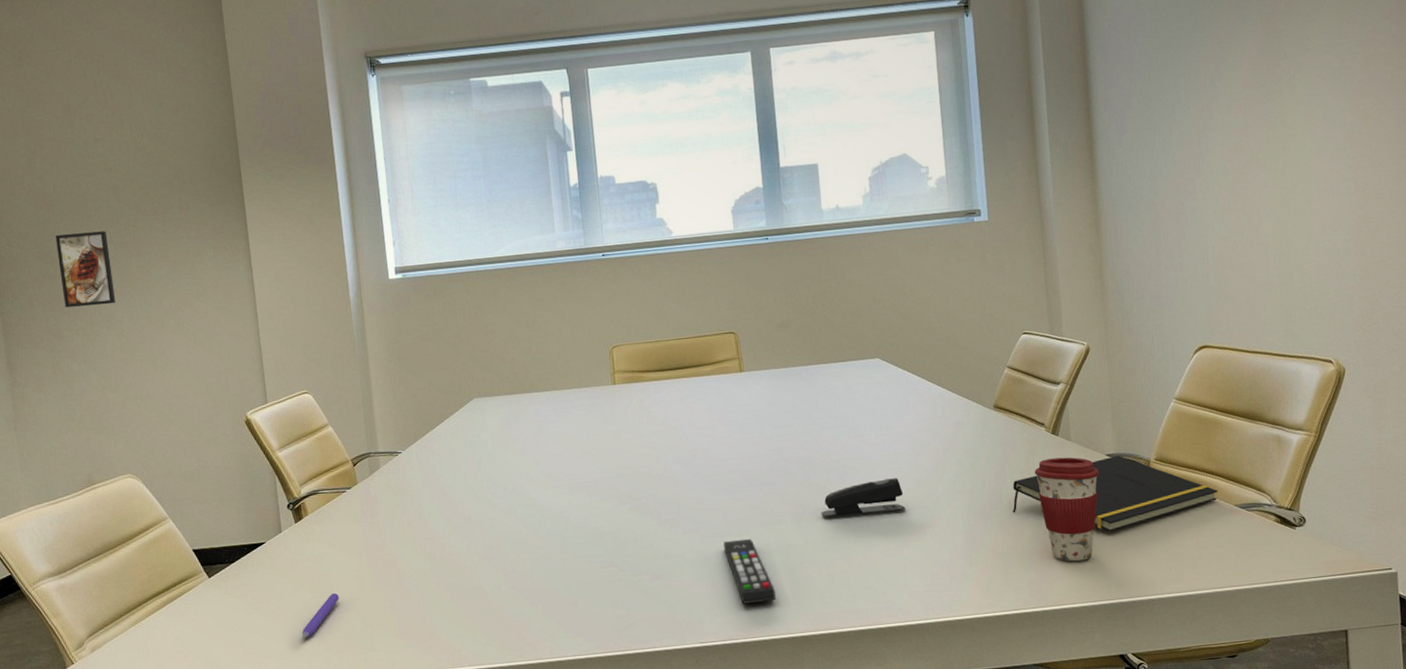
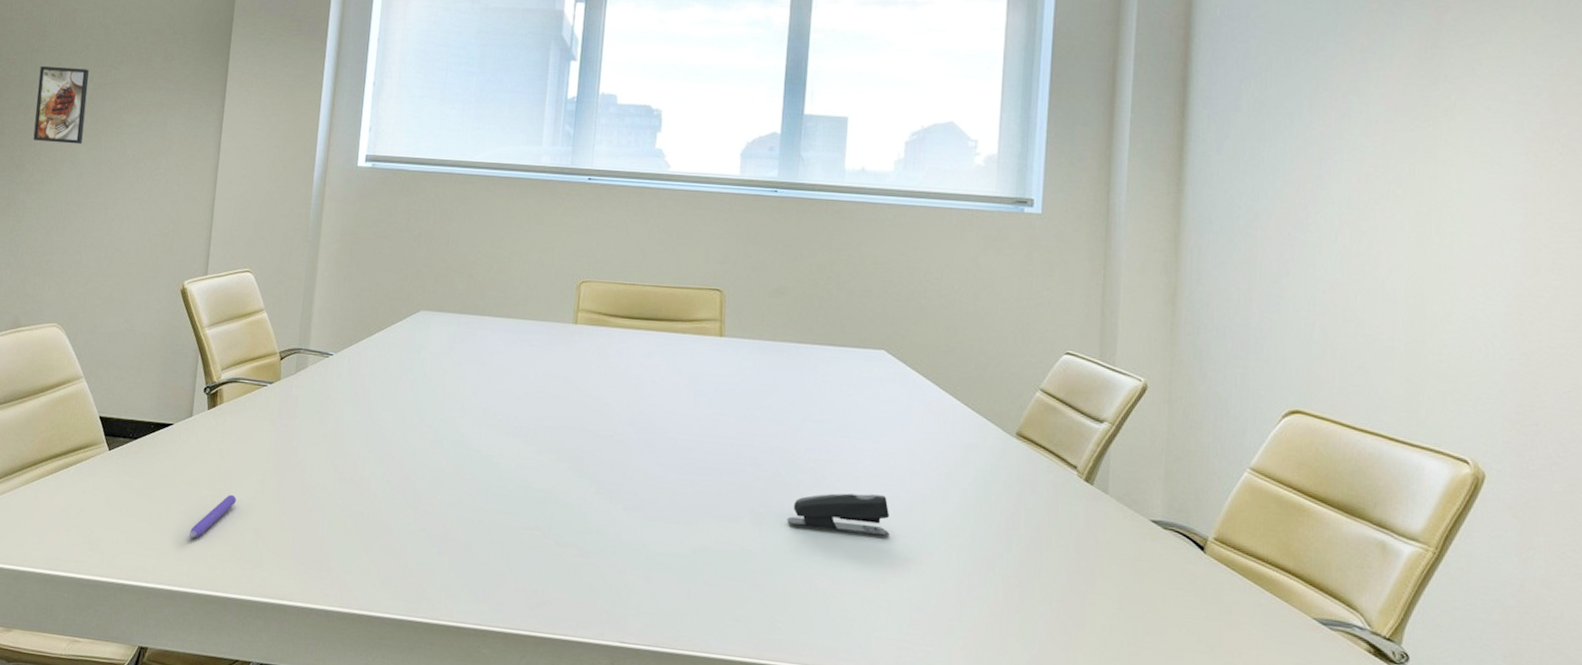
remote control: present [723,539,776,604] -> none [666,529,718,611]
notepad: present [1012,455,1218,532] -> none [1022,524,1293,618]
coffee cup: present [1034,457,1100,562] -> none [1056,510,1140,647]

